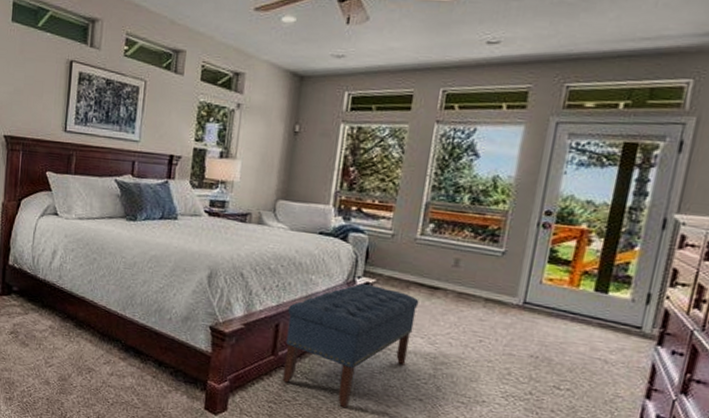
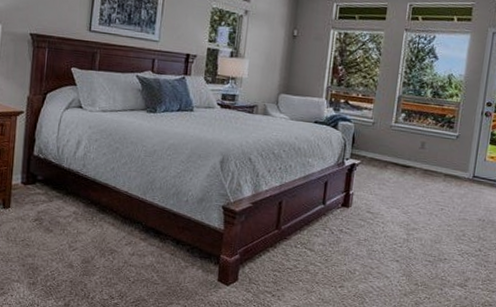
bench: present [282,283,419,409] -> none [285,164,395,272]

